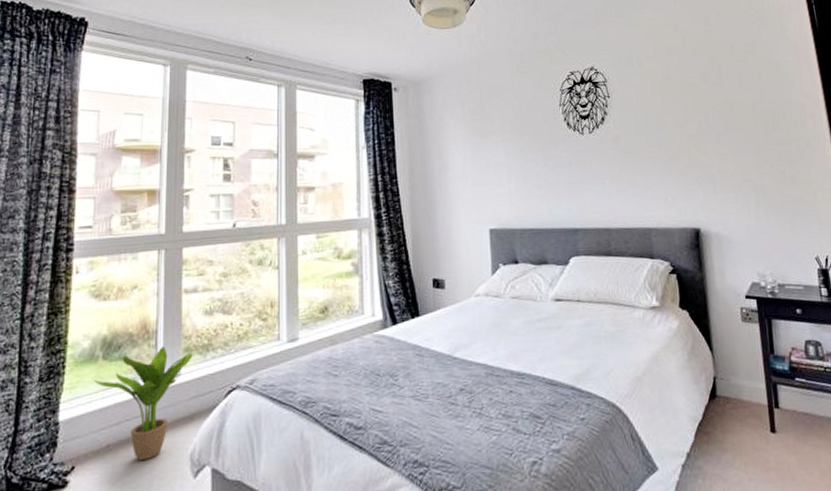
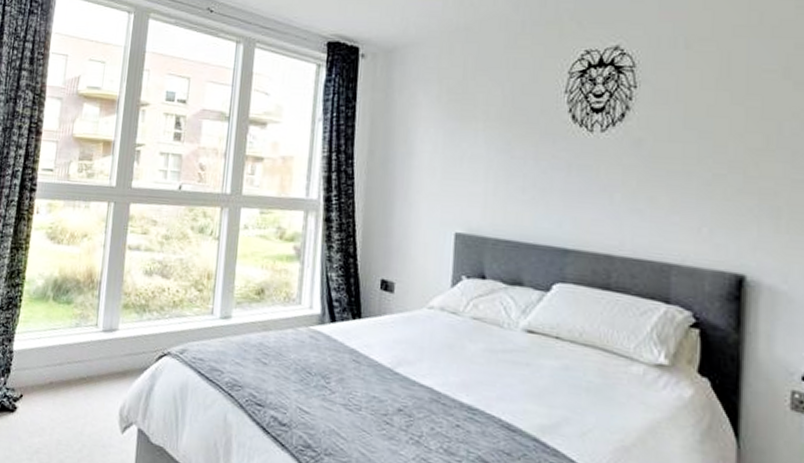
potted plant: present [93,347,193,462] -> none [43,299,131,405]

